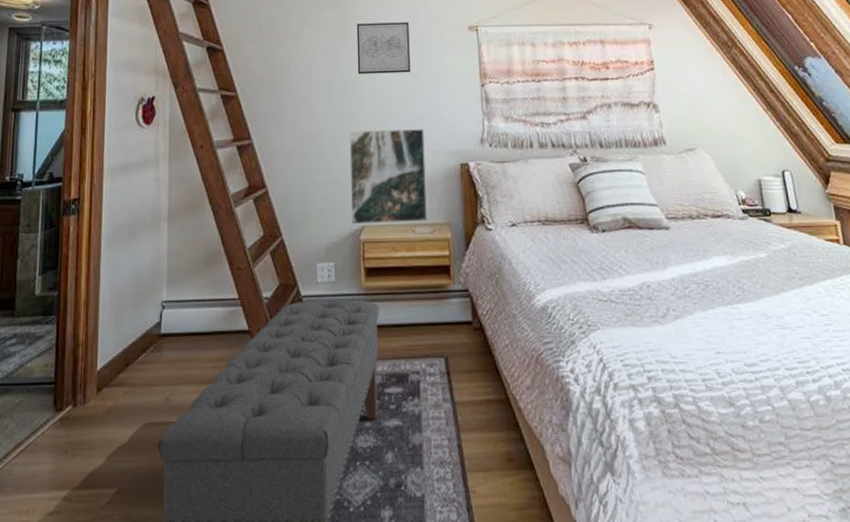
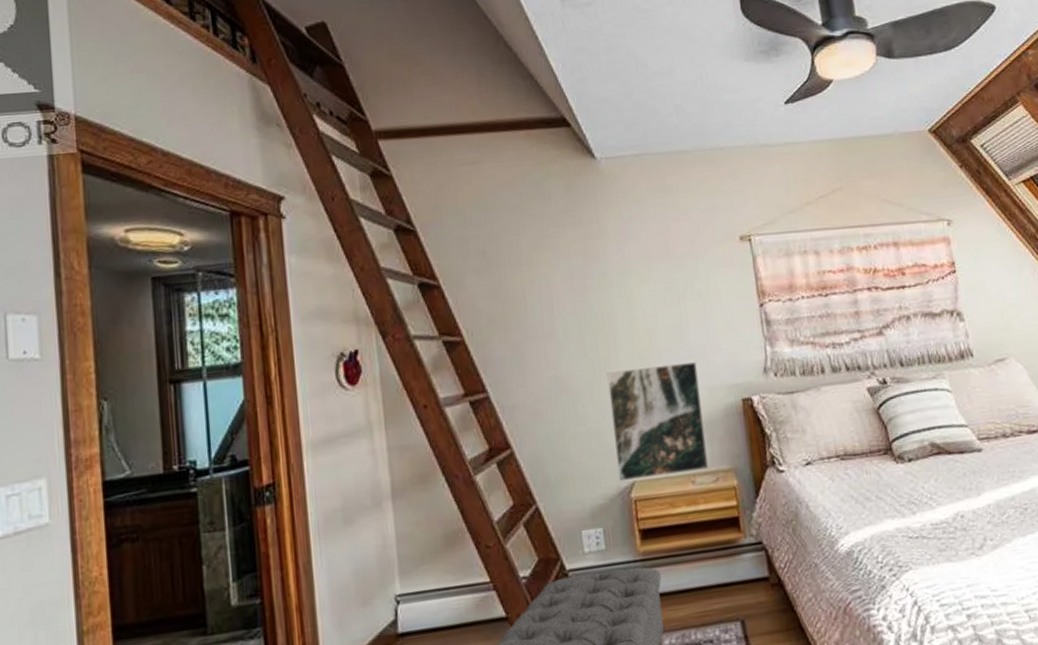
wall art: present [356,22,410,74] -> none [604,236,675,303]

